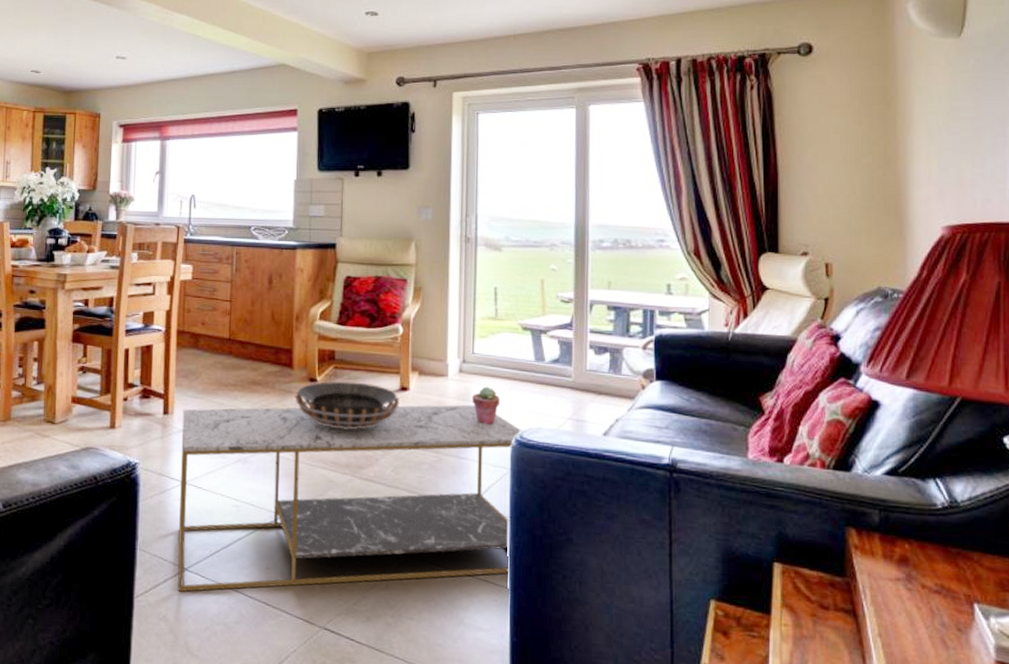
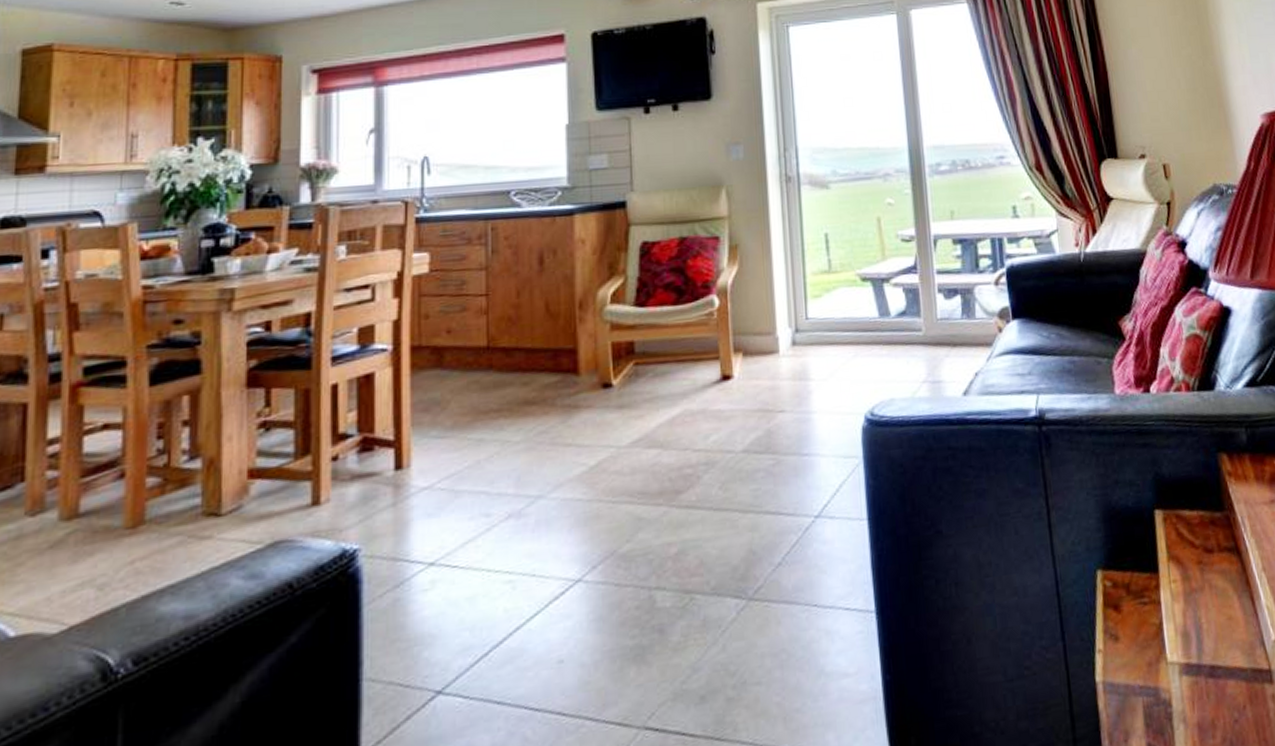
coffee table: present [178,404,524,592] -> none [424,384,875,729]
decorative bowl: present [295,381,400,430] -> none [584,378,722,446]
potted succulent: present [472,386,501,425] -> none [810,357,844,407]

